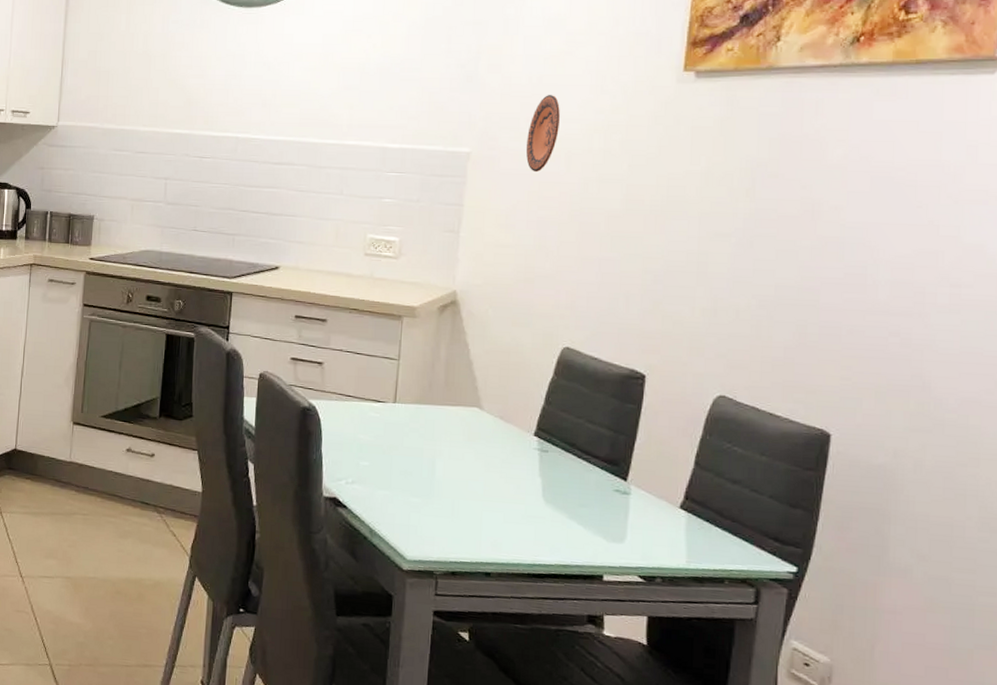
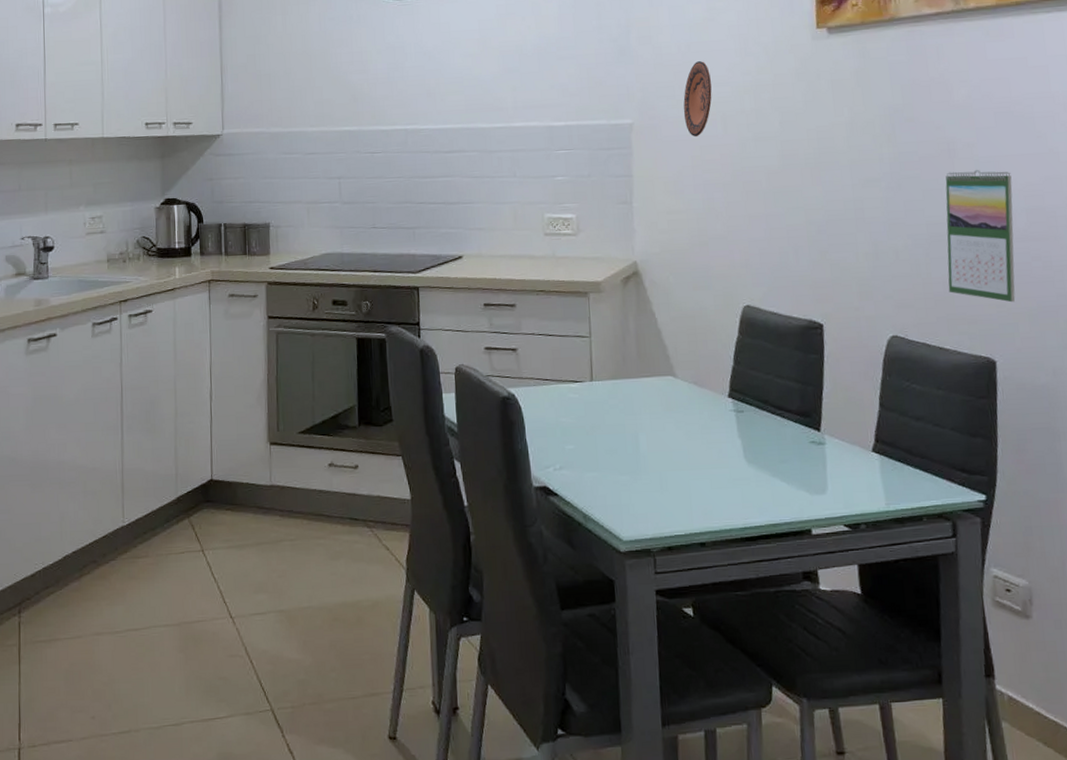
calendar: none [789,234,880,377] -> present [945,170,1016,303]

